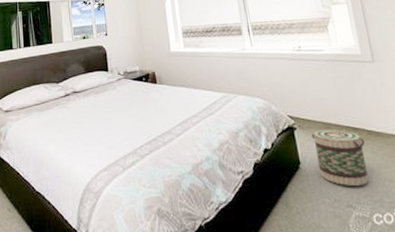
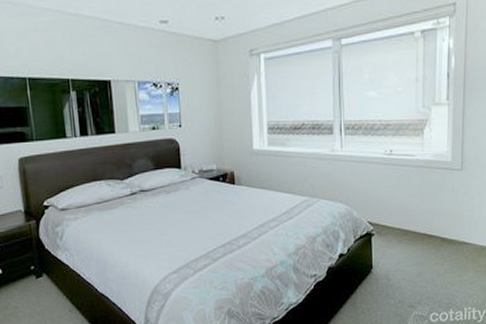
basket: present [311,129,369,187] -> none [388,236,436,289]

